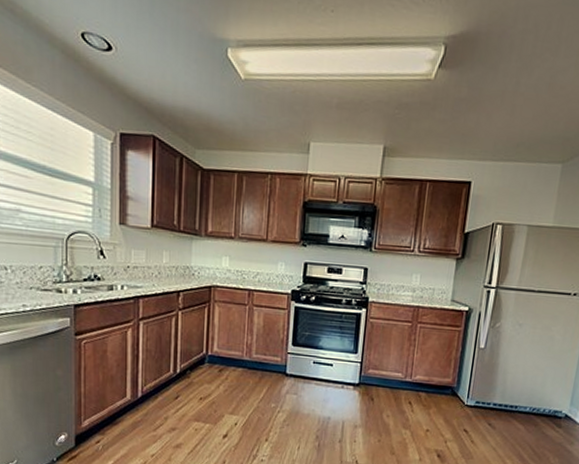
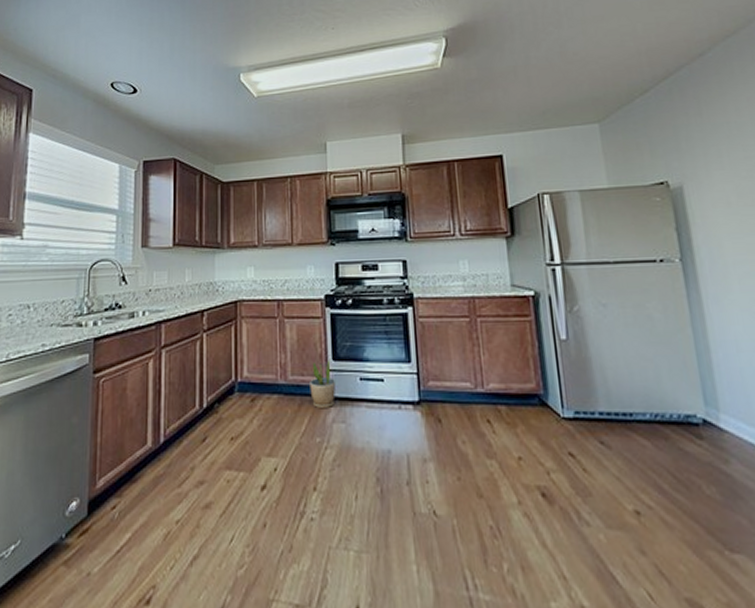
potted plant: none [270,343,292,382] -> present [310,358,335,408]

